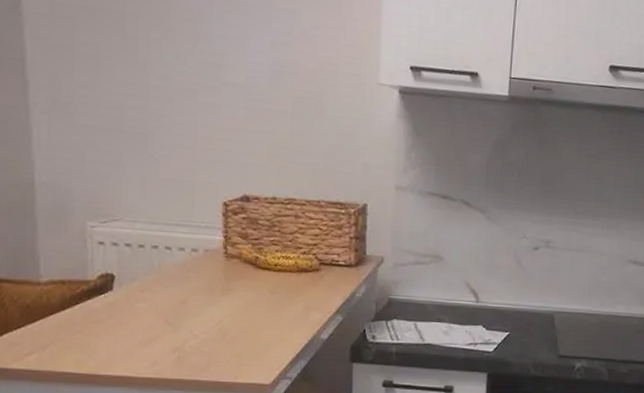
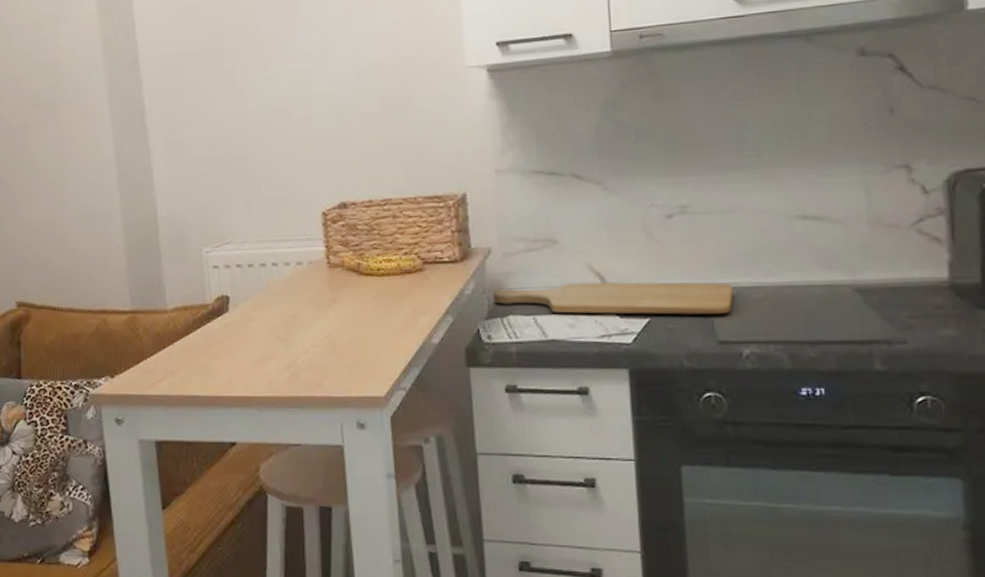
chopping board: none [380,295,575,334] -> present [492,282,734,315]

